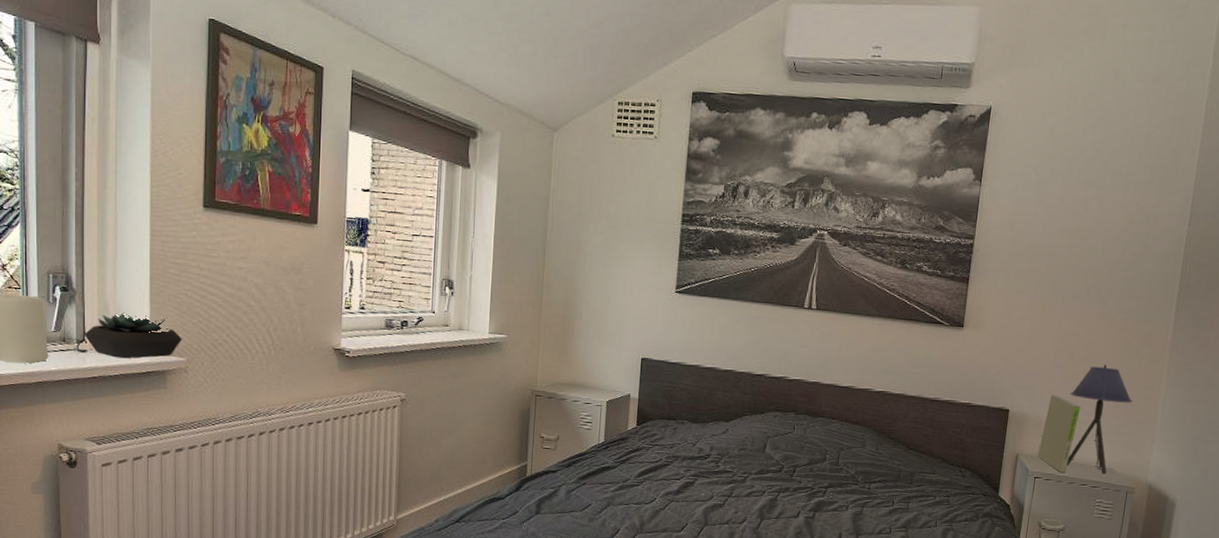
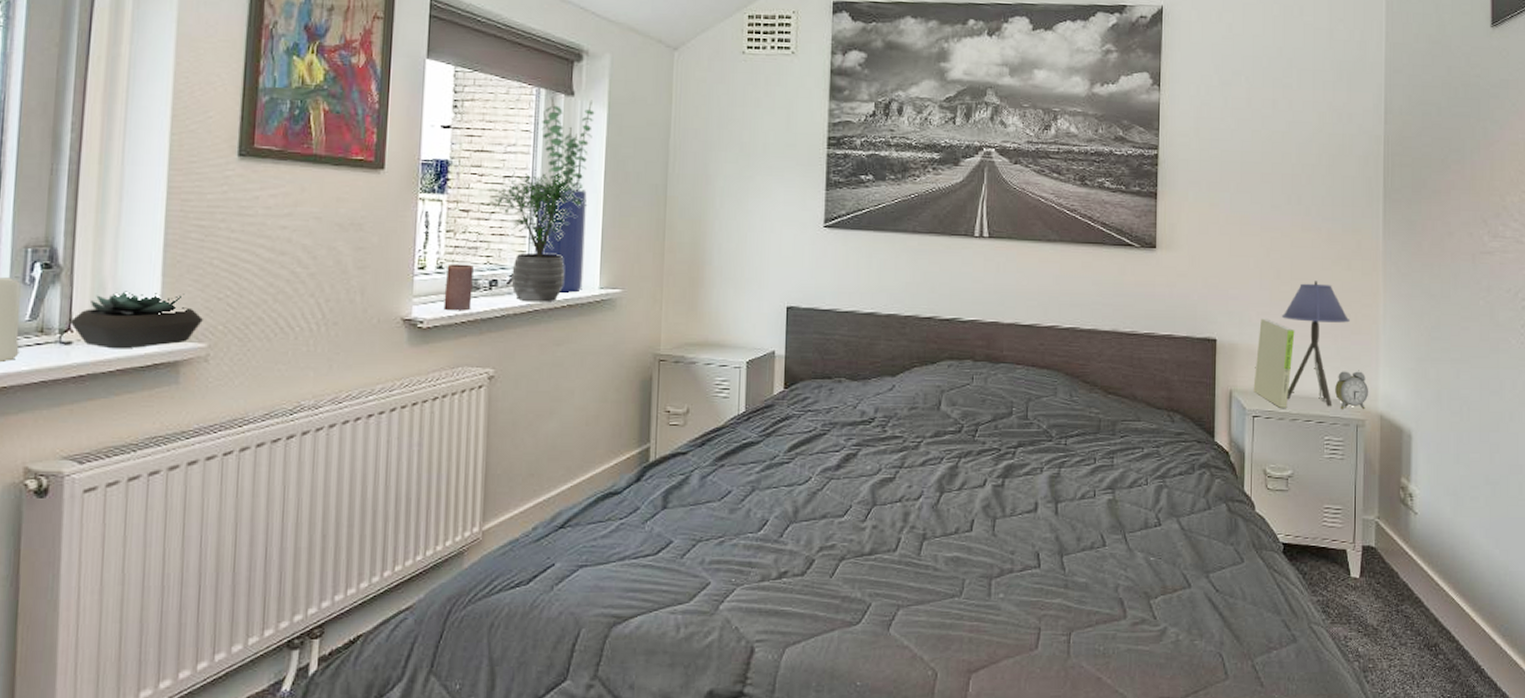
candle: none [365,305,389,345] -> present [443,264,474,311]
potted plant: none [398,233,480,342] -> present [486,173,588,303]
vase: none [437,168,487,336] -> present [534,96,595,293]
alarm clock: none [1110,444,1142,479] -> present [1335,371,1369,410]

